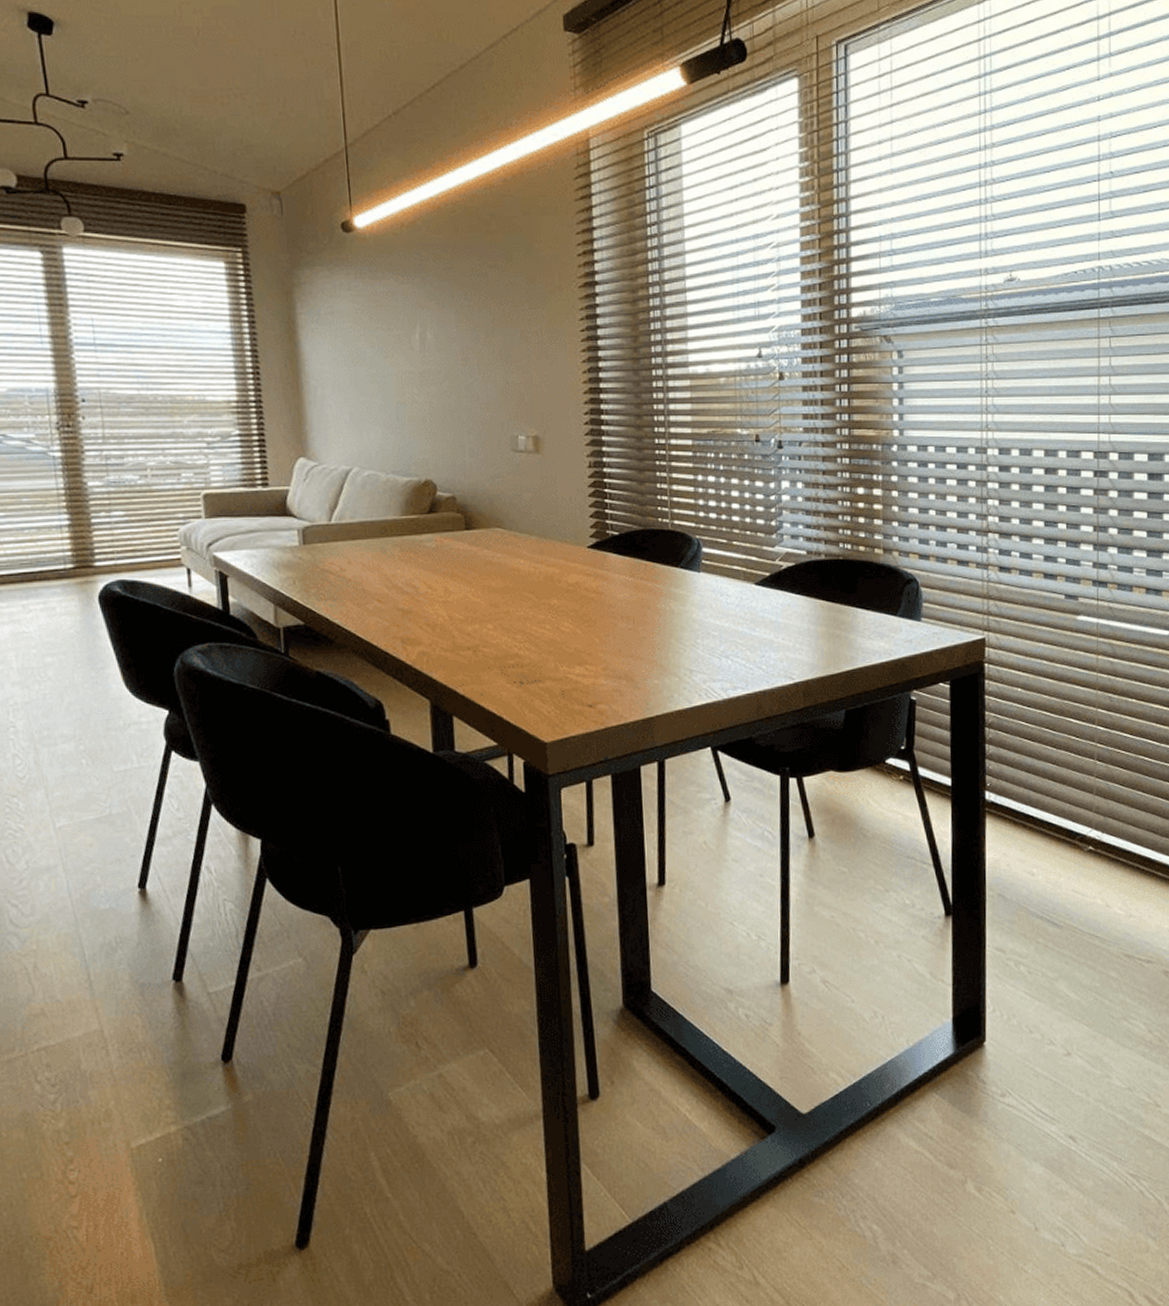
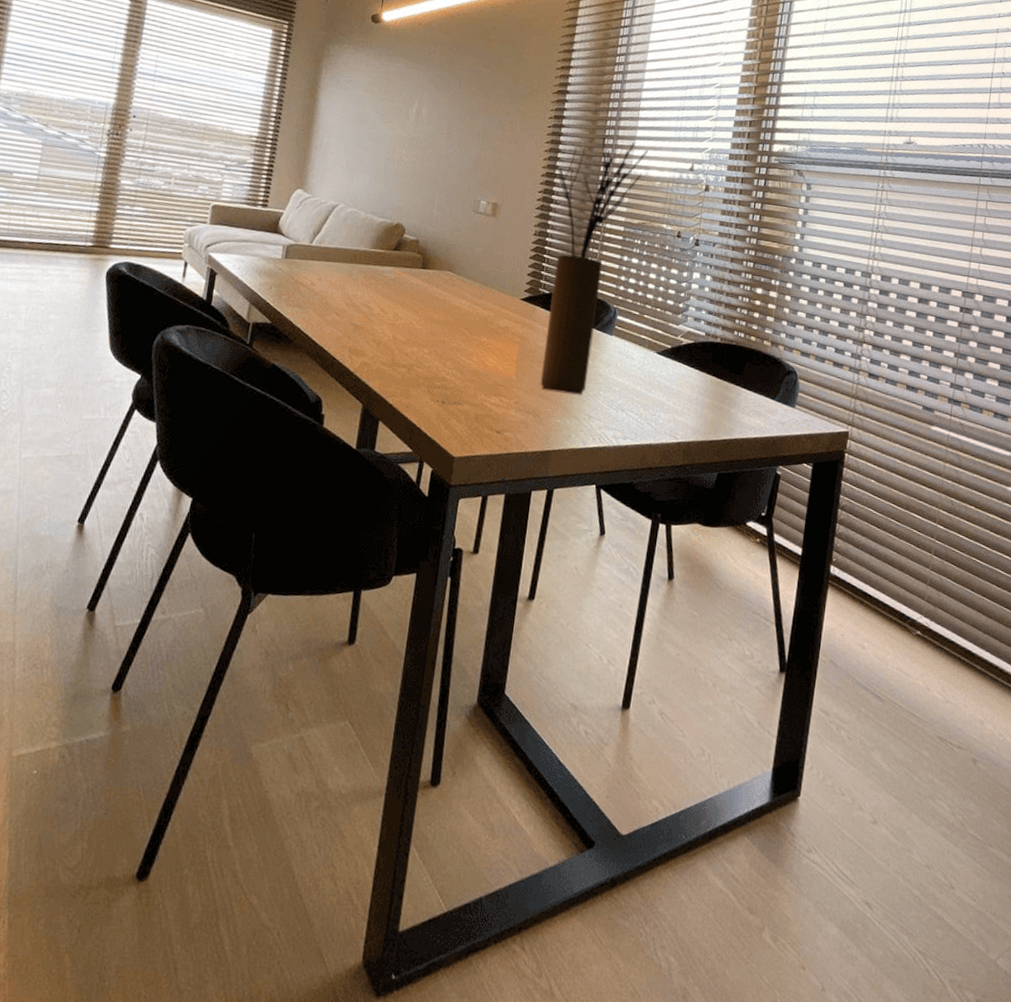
vase: none [603,333,705,650] -> present [540,137,648,397]

